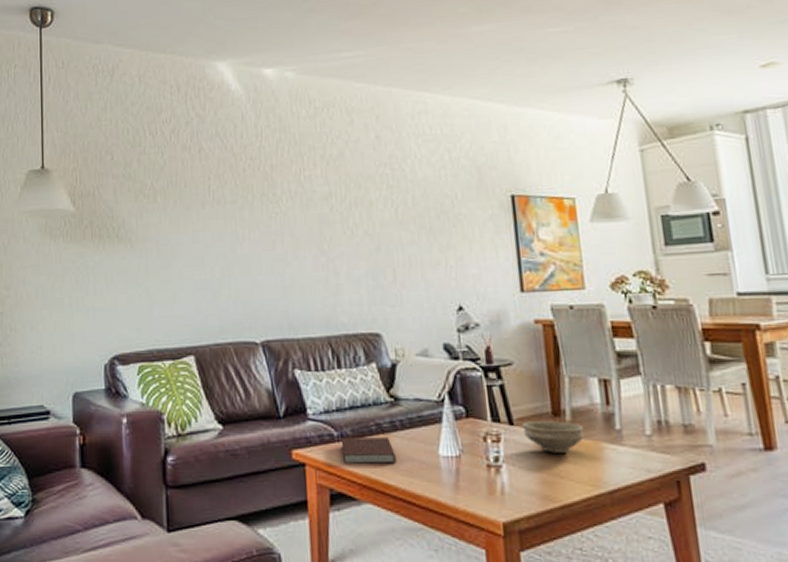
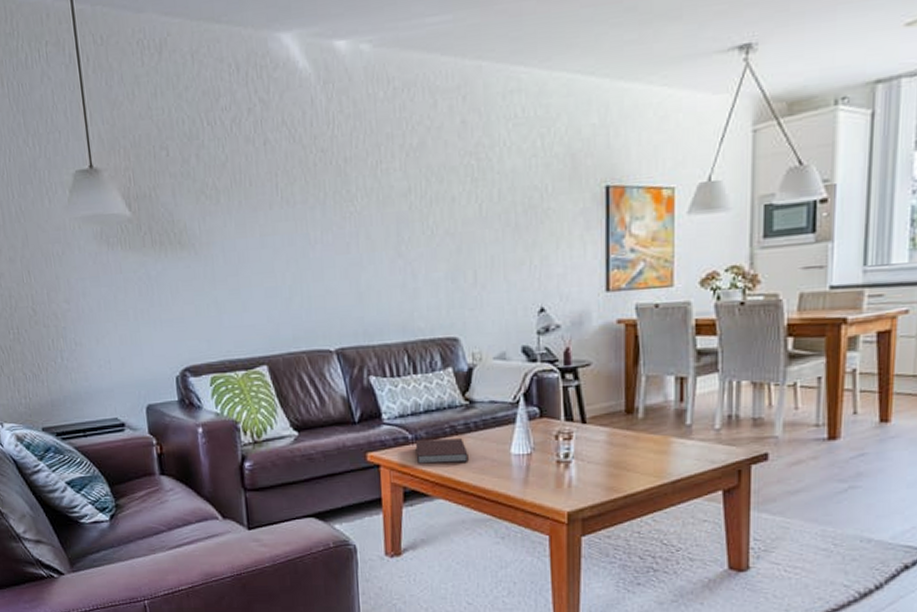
bowl: present [522,421,584,453] -> none [595,418,655,448]

